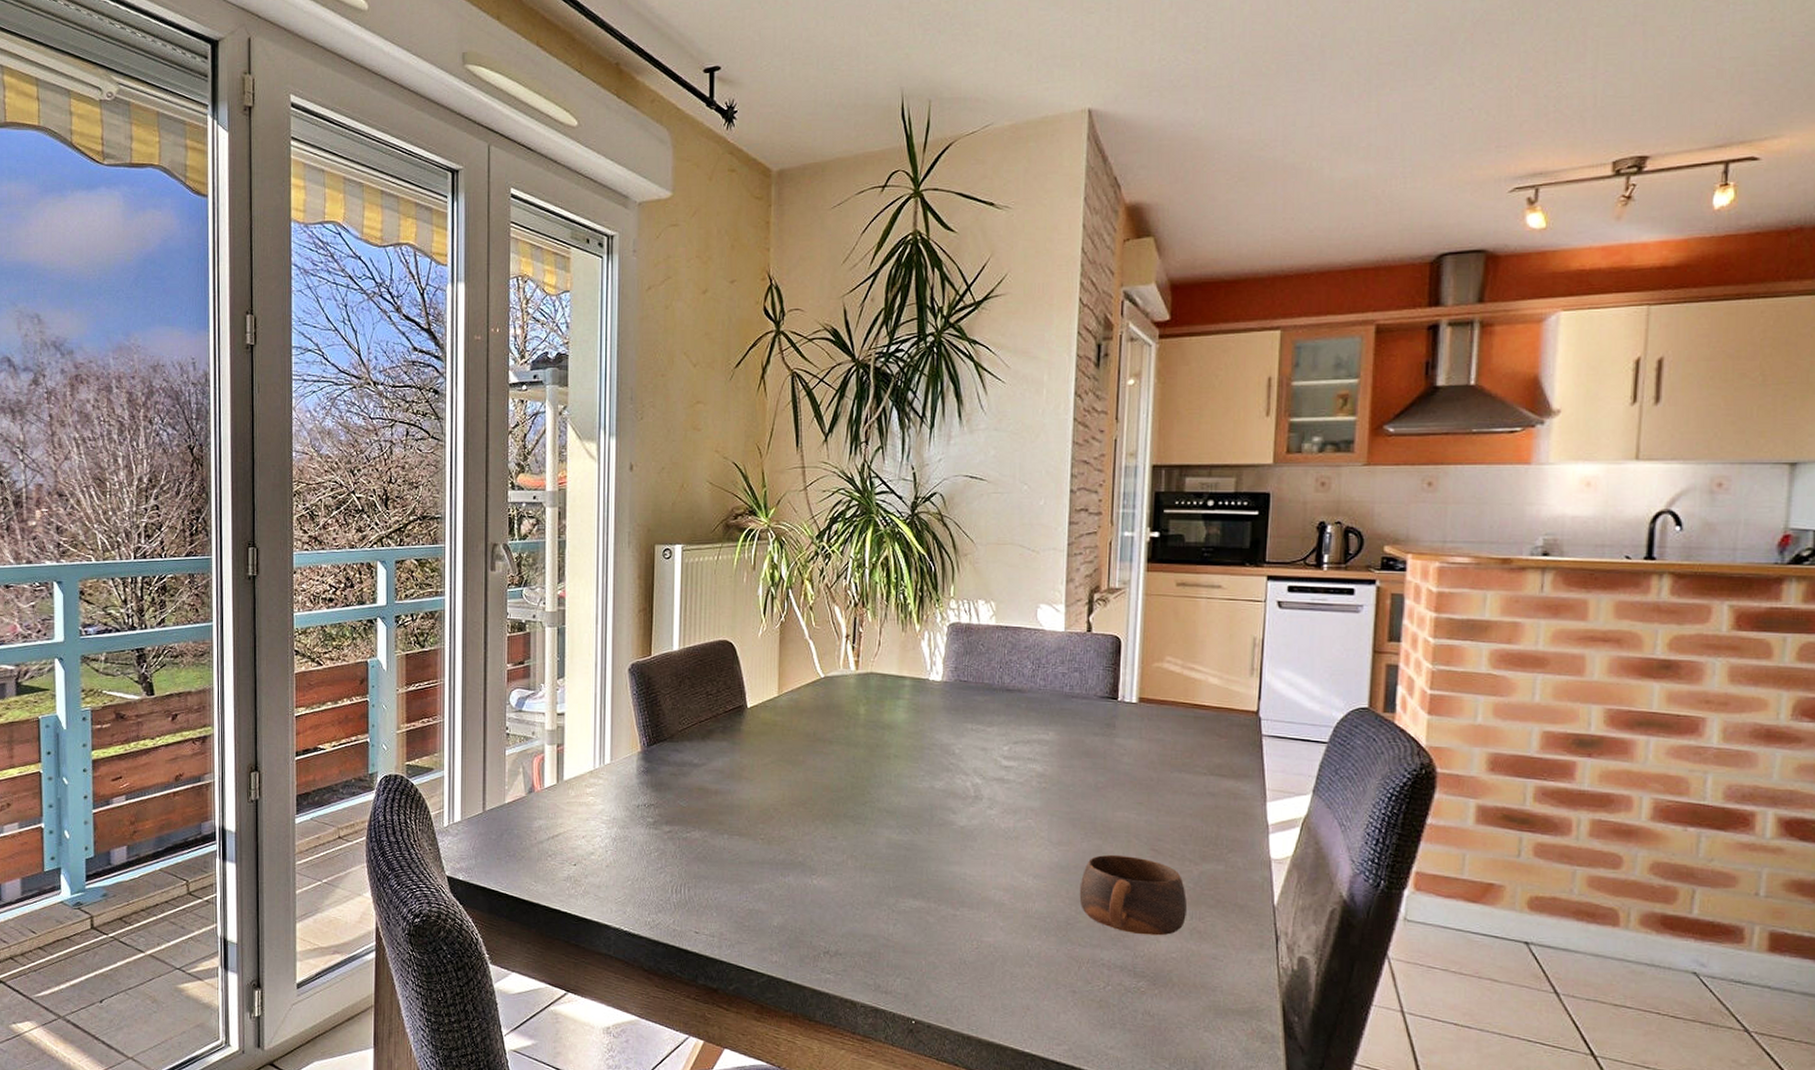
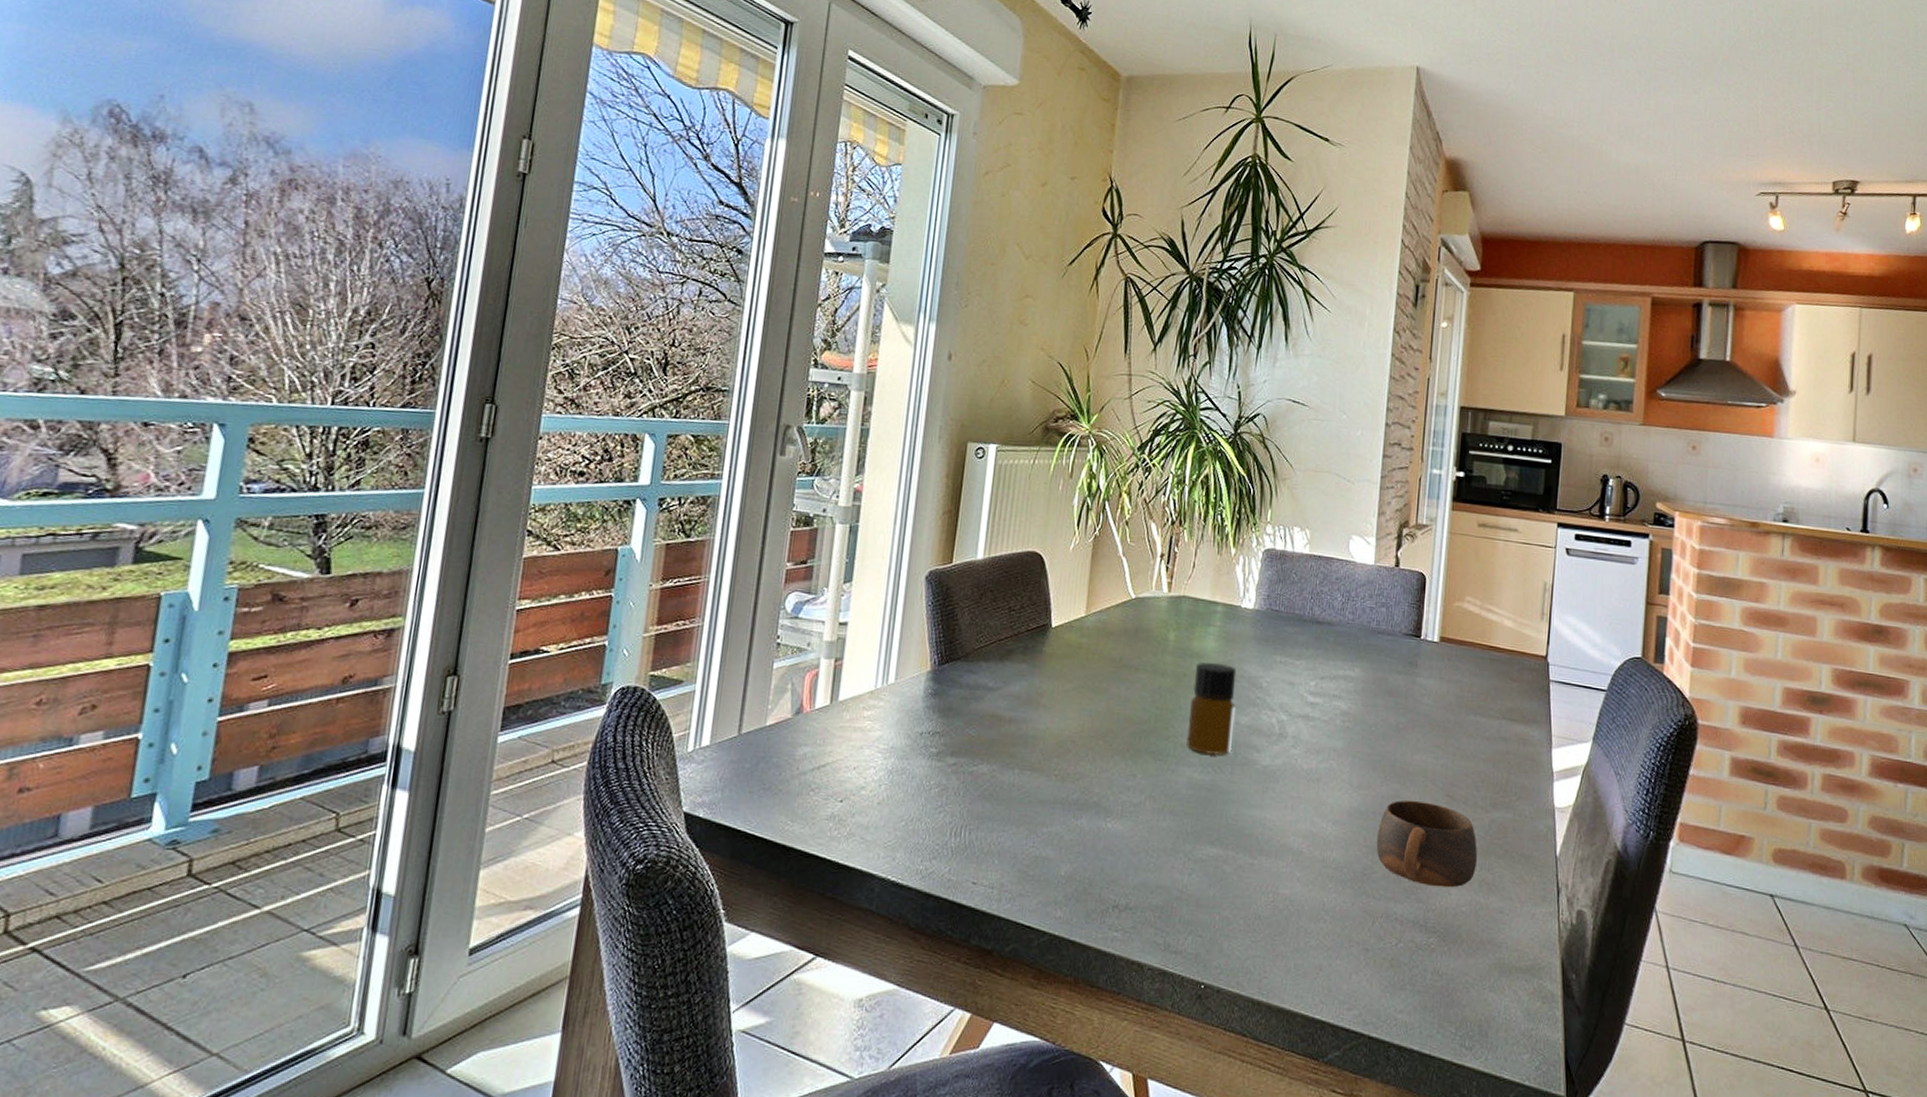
bottle: none [883,732,929,818] -> present [1186,662,1237,756]

